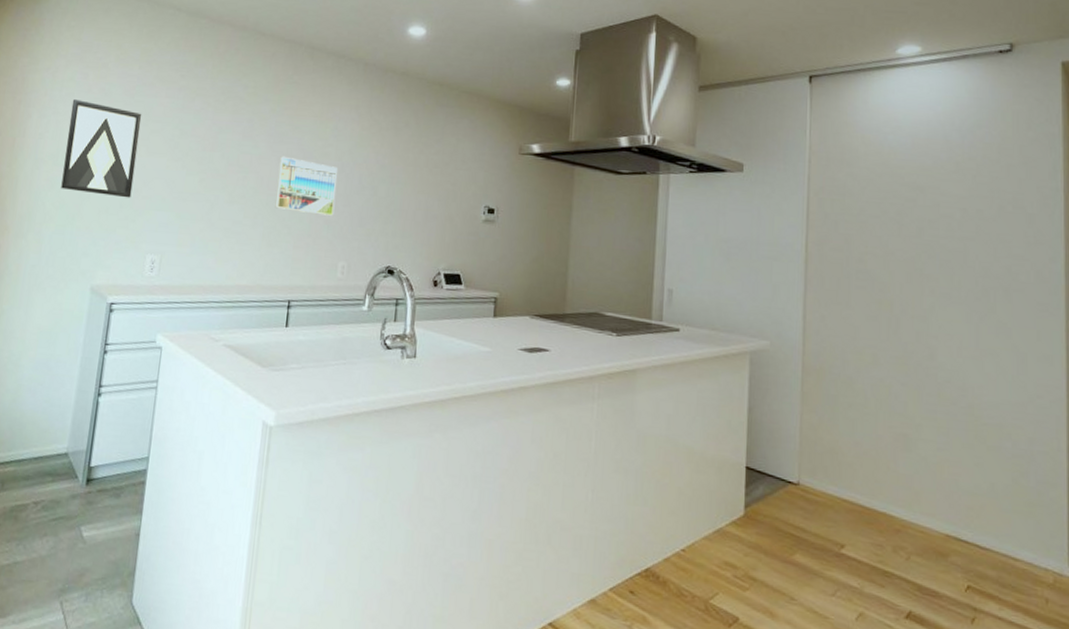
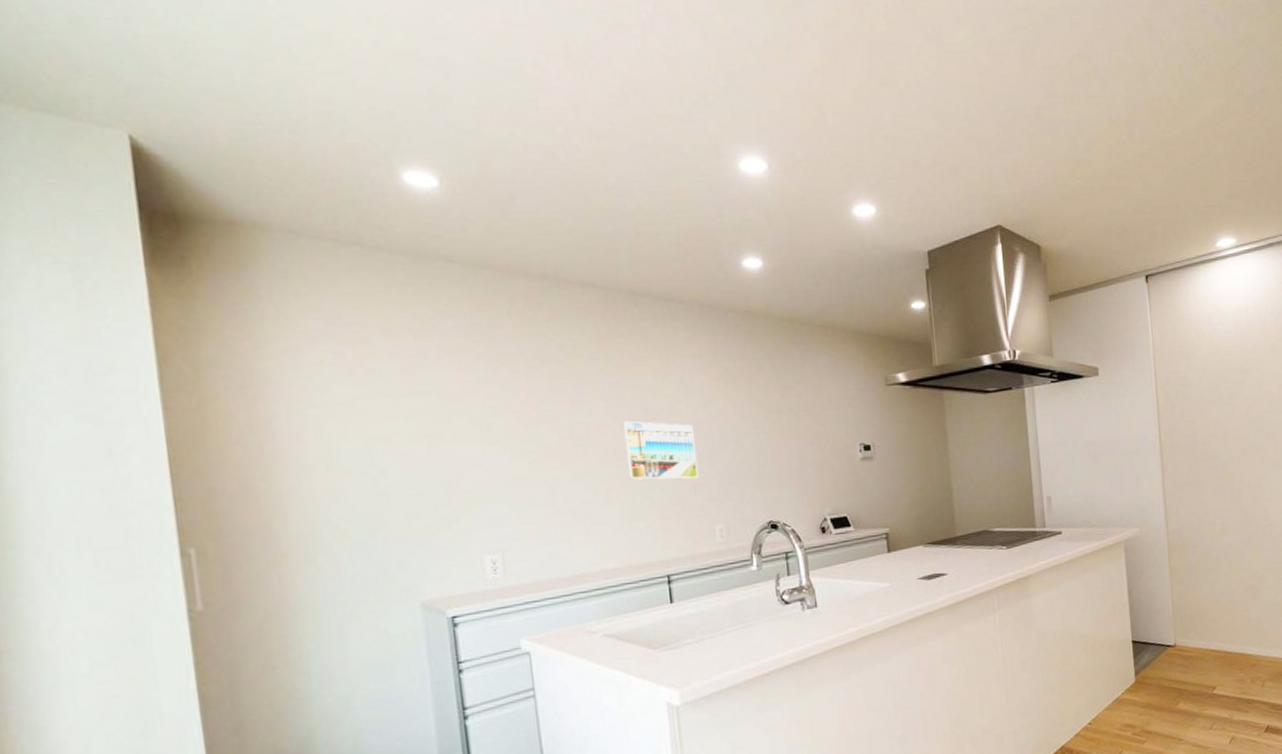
wall art: present [61,99,142,198] -> none [331,386,446,498]

